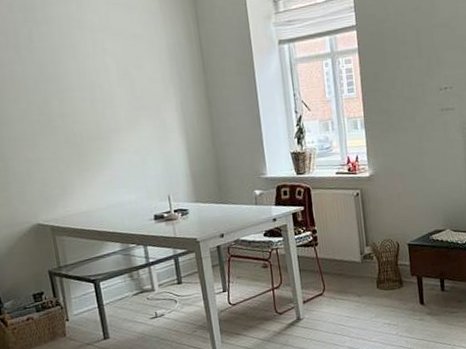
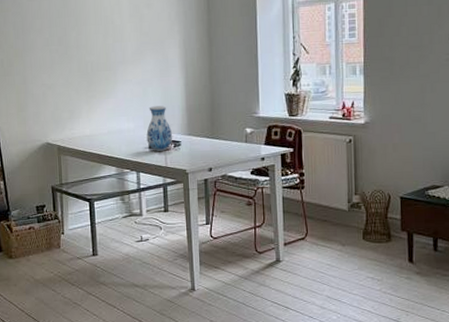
vase: none [150,173,180,222] -> present [146,105,173,151]

